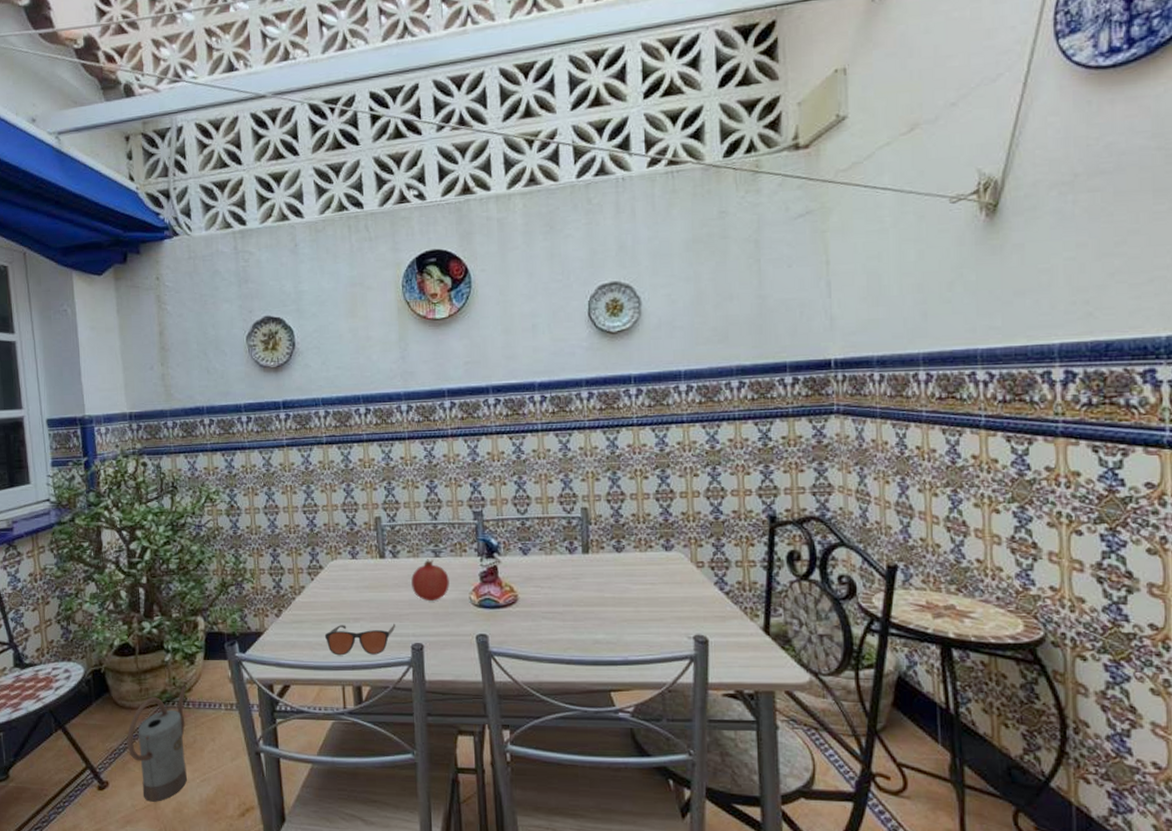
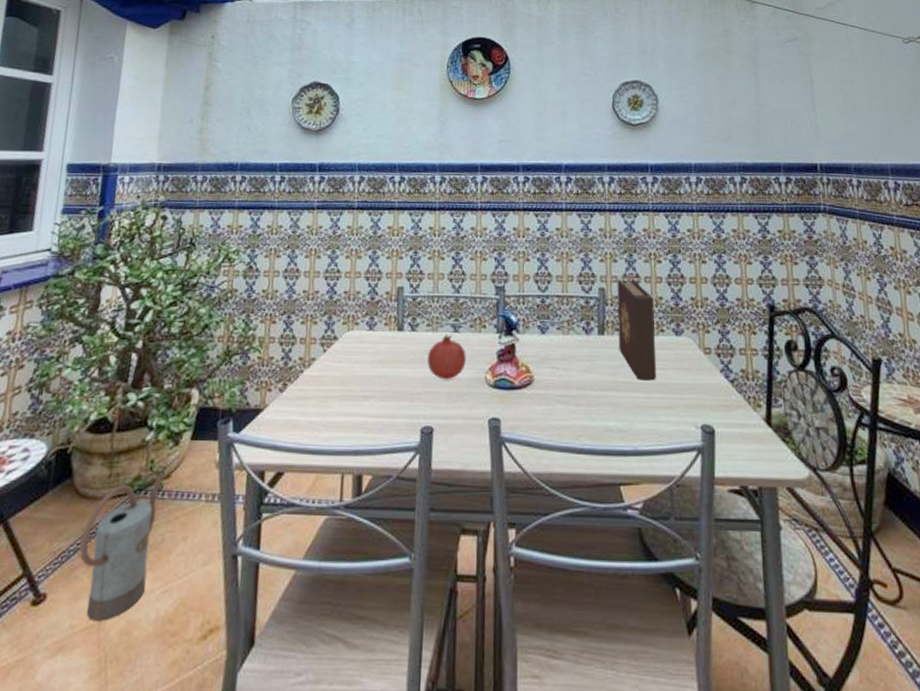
sunglasses: present [324,623,396,656] -> none [329,402,407,439]
book: none [600,498,645,596] -> present [617,279,656,381]

